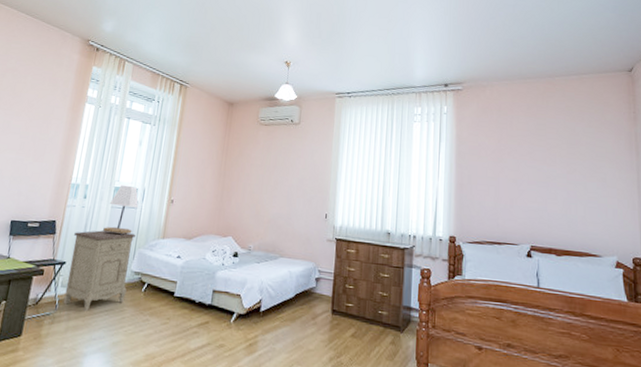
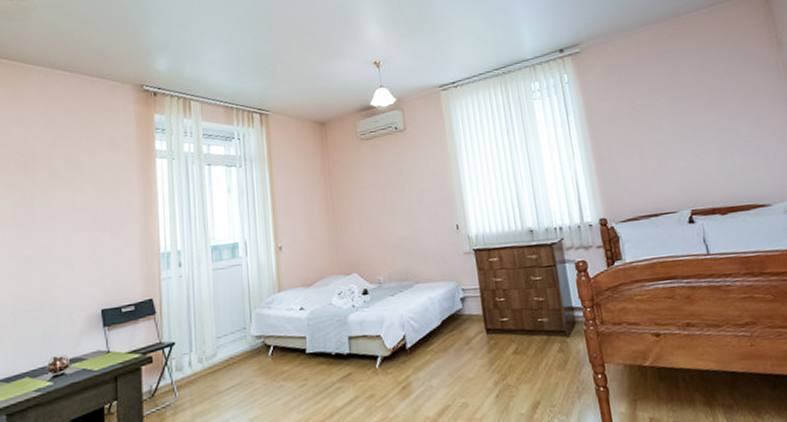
nightstand: present [63,230,135,312] -> none [177,294,251,393]
lamp: present [103,184,139,234] -> none [209,240,244,299]

